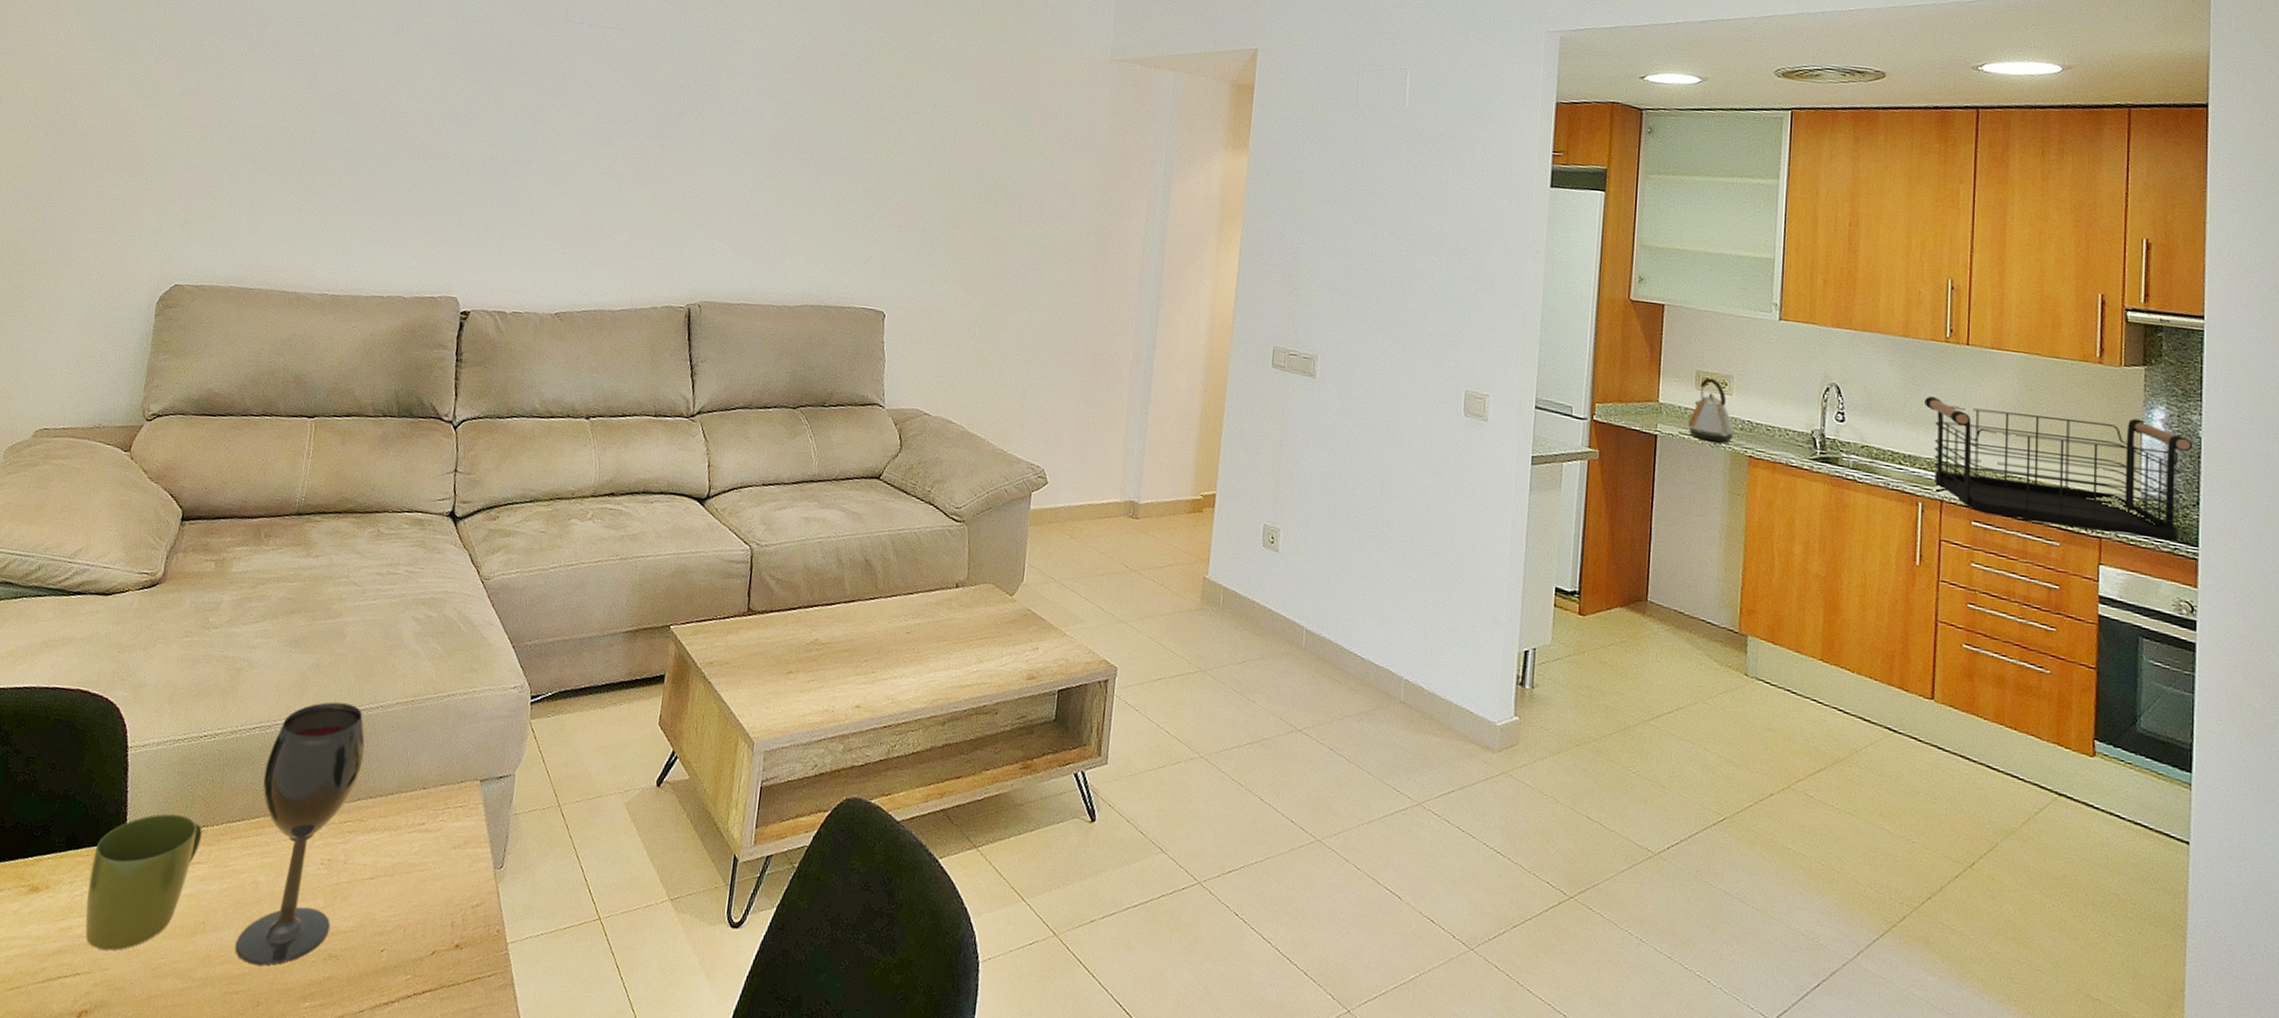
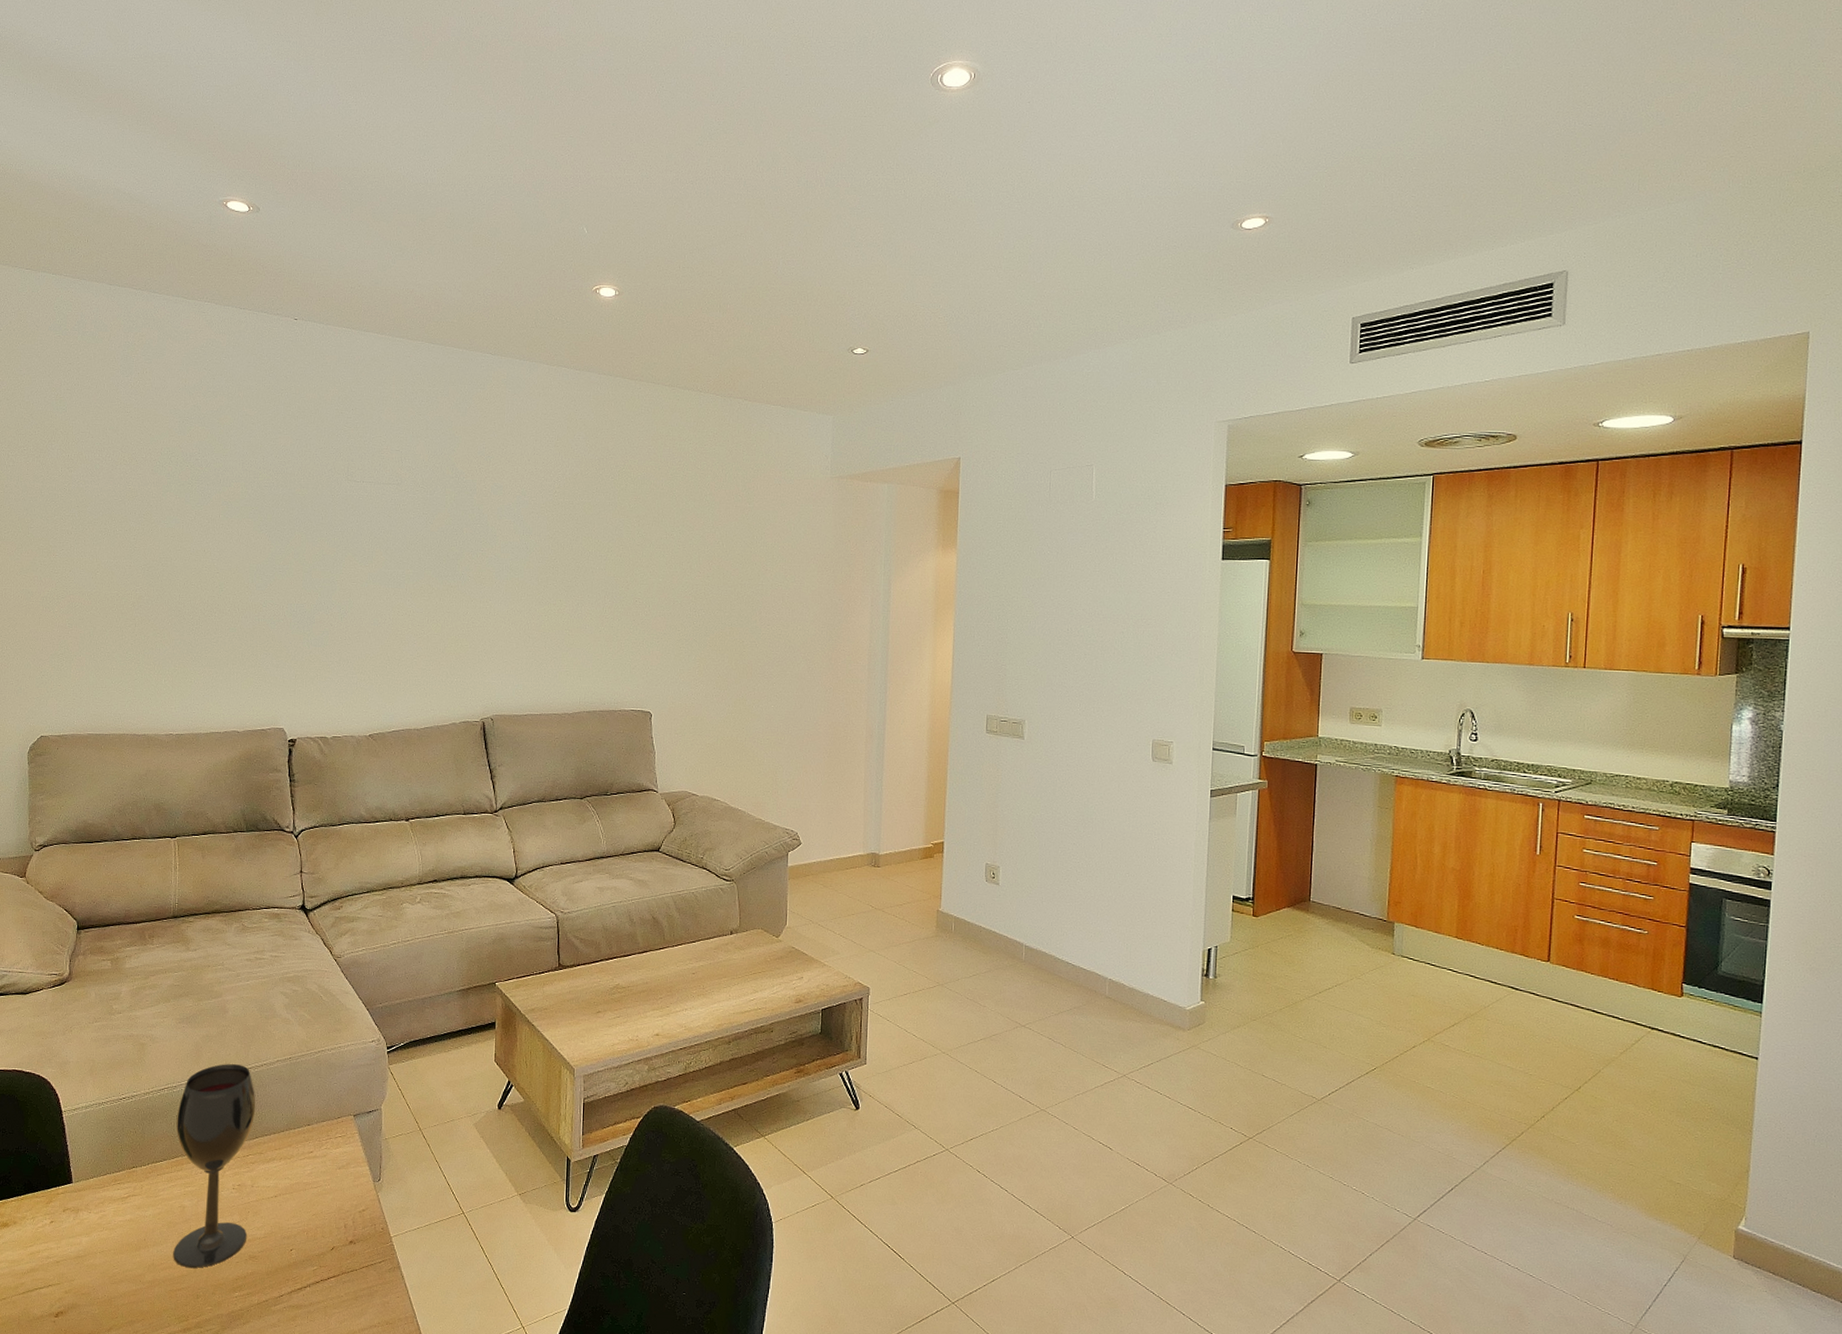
mug: present [85,813,202,951] -> none [47,1160,133,1266]
kettle: present [1687,377,1735,443] -> none [1342,713,1383,767]
dish rack: present [1924,395,2193,541] -> none [1546,713,1776,818]

